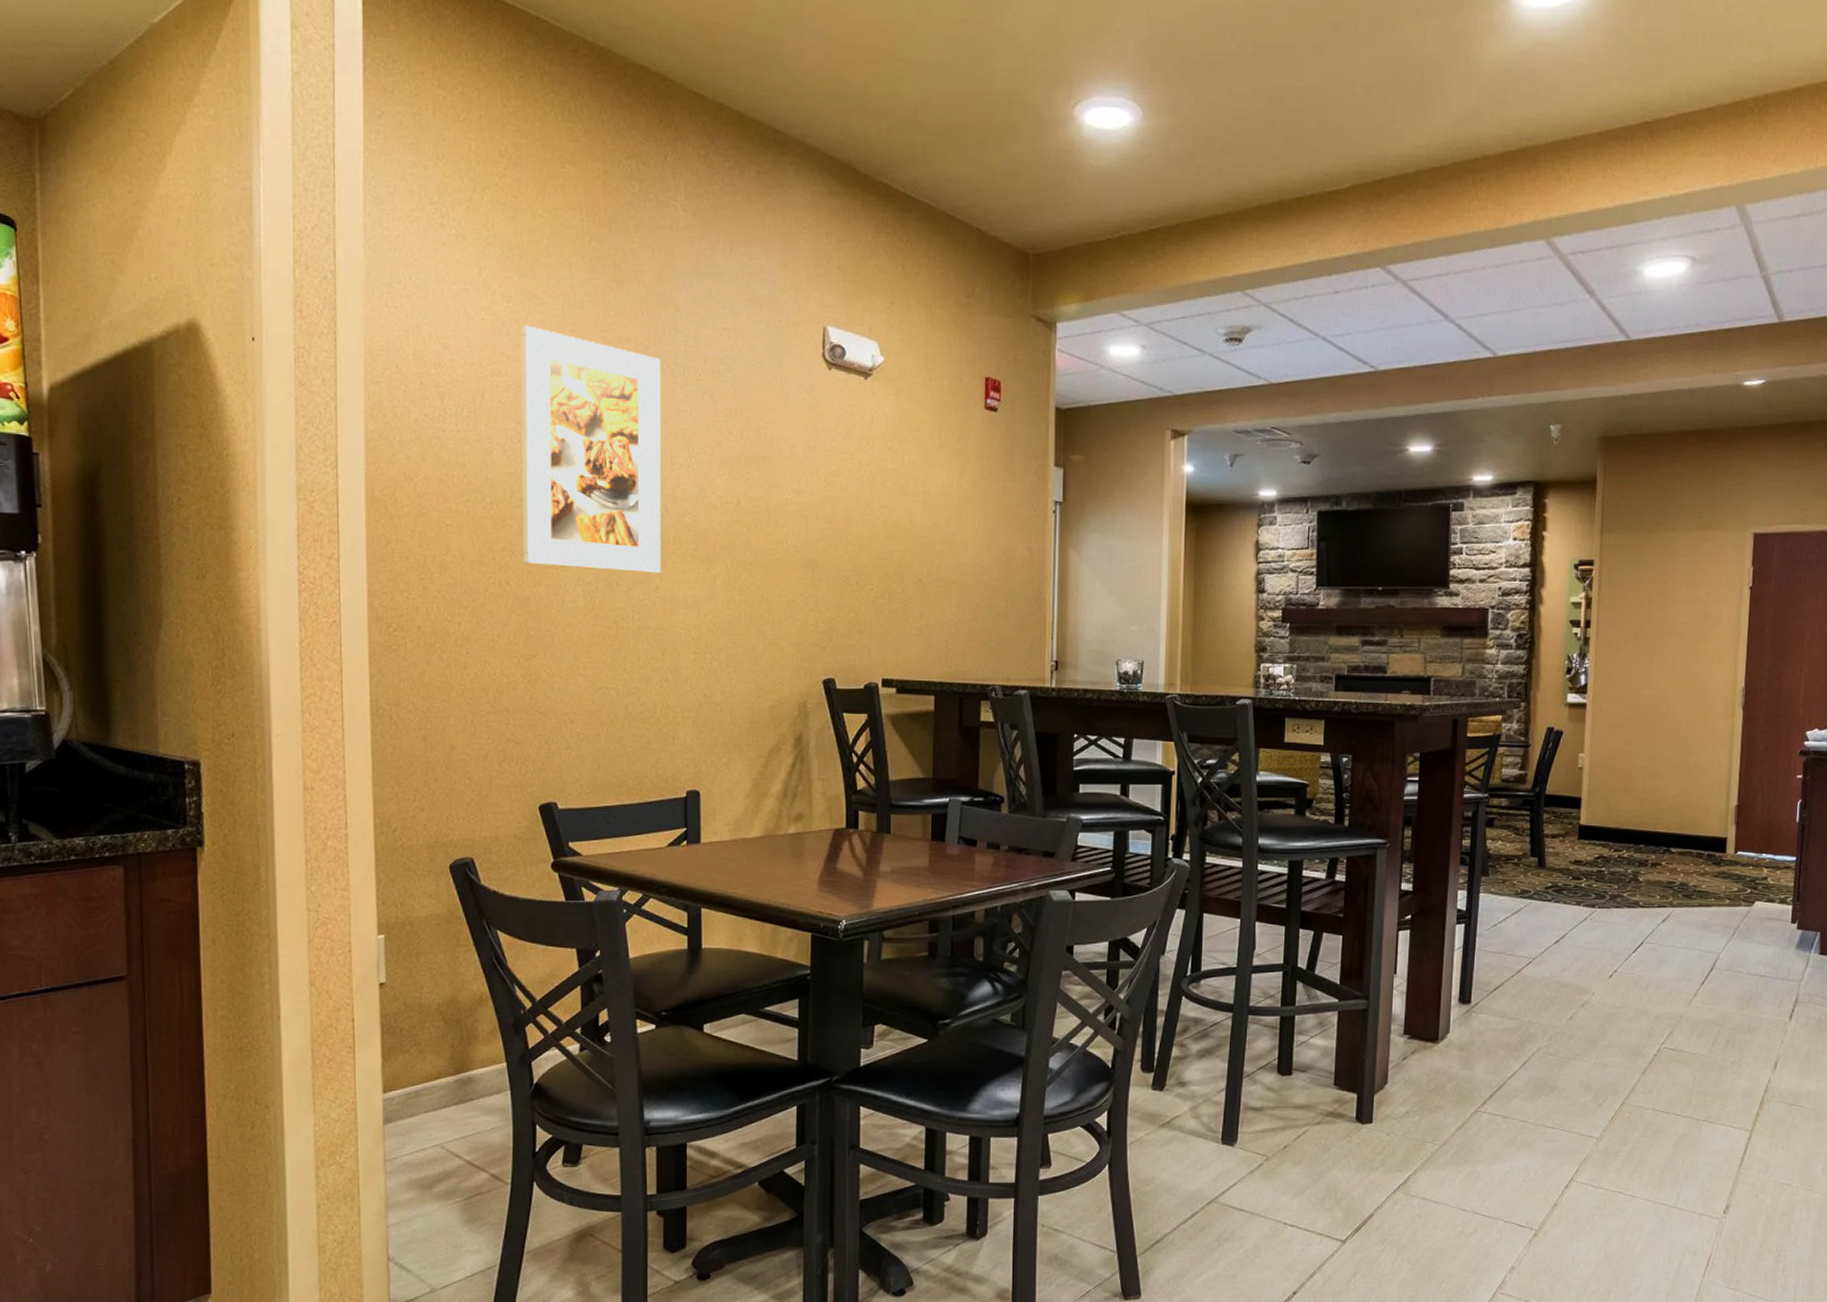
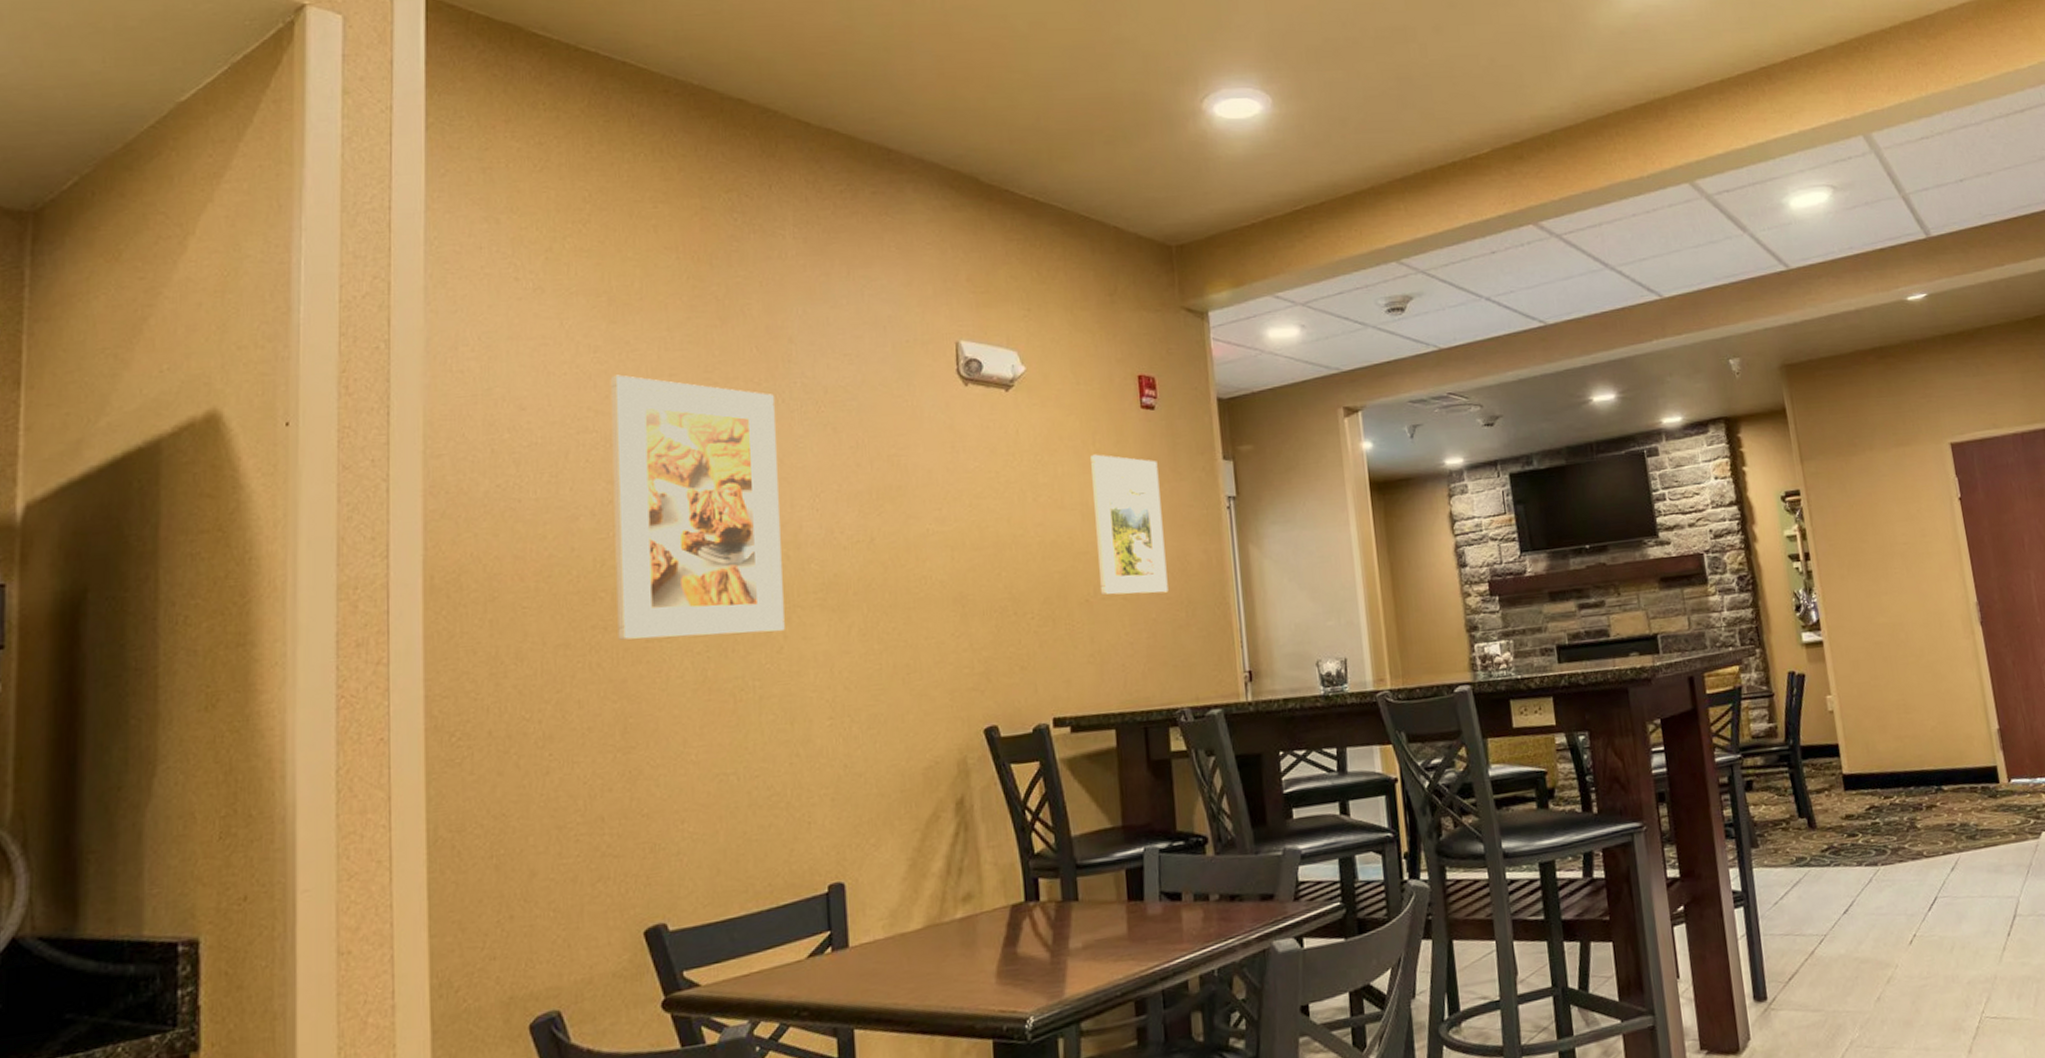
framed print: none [932,447,995,582] -> present [1089,454,1169,596]

